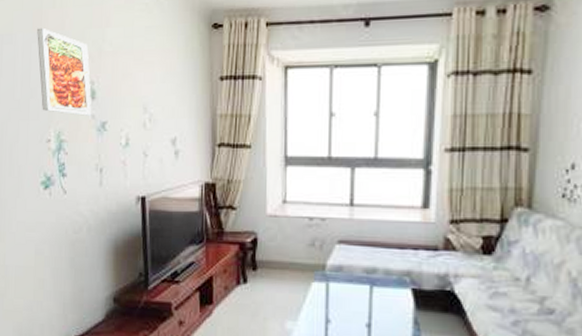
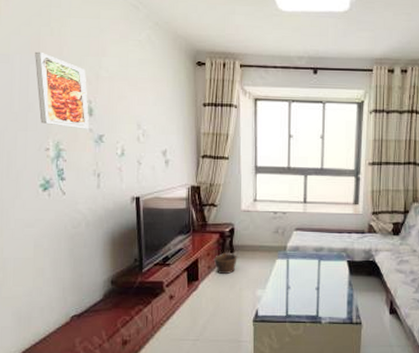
clay pot: none [231,269,261,298] -> present [213,252,237,274]

